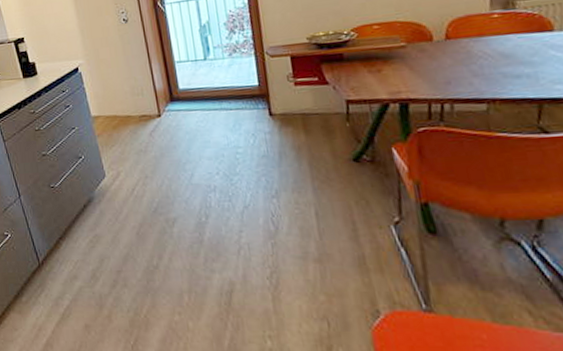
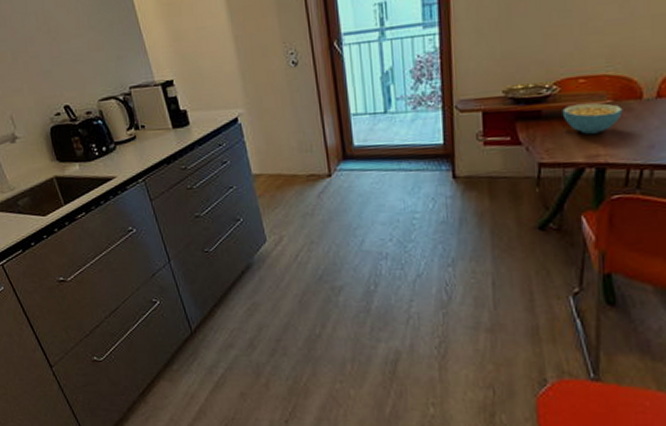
cereal bowl: none [361,45,417,73] -> present [562,102,623,134]

